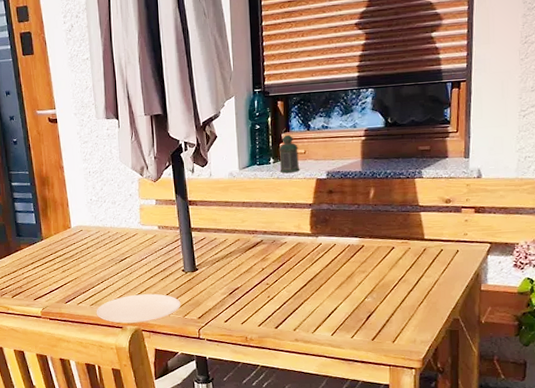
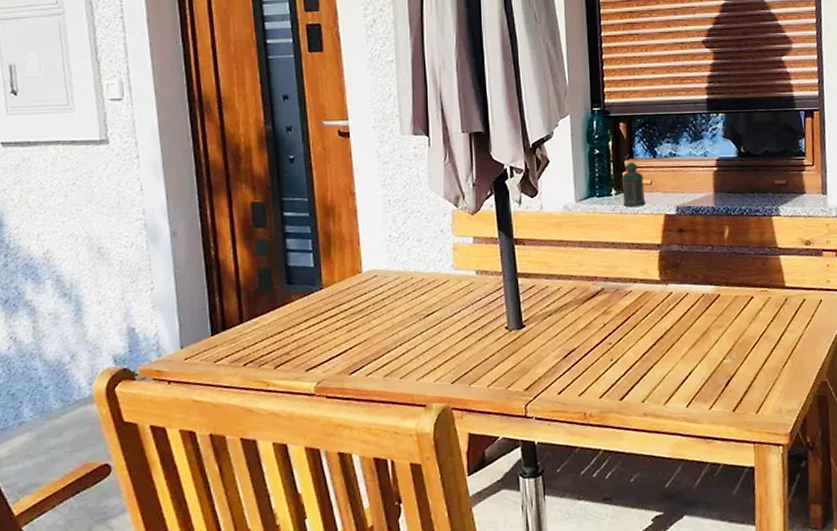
plate: present [96,293,181,324] -> none [391,358,504,401]

